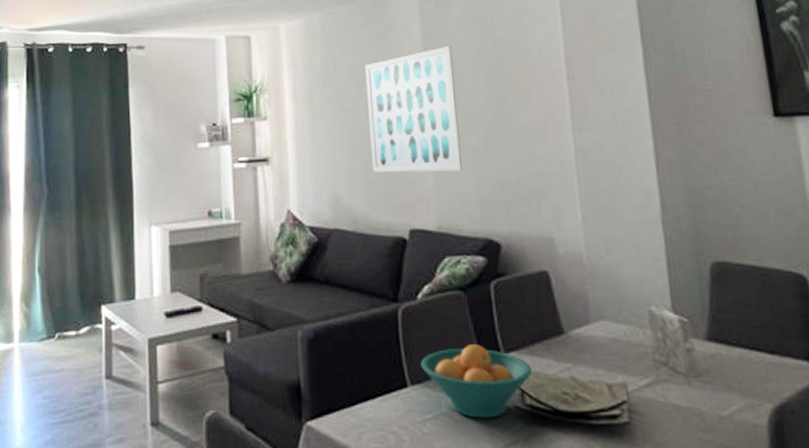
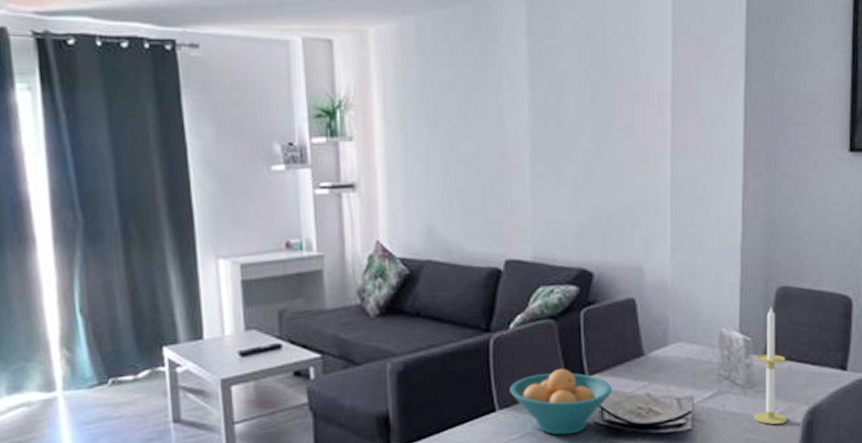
wall art: present [365,46,462,172] -> none [465,65,561,201]
candle: none [697,283,748,425] -> present [753,306,787,425]

